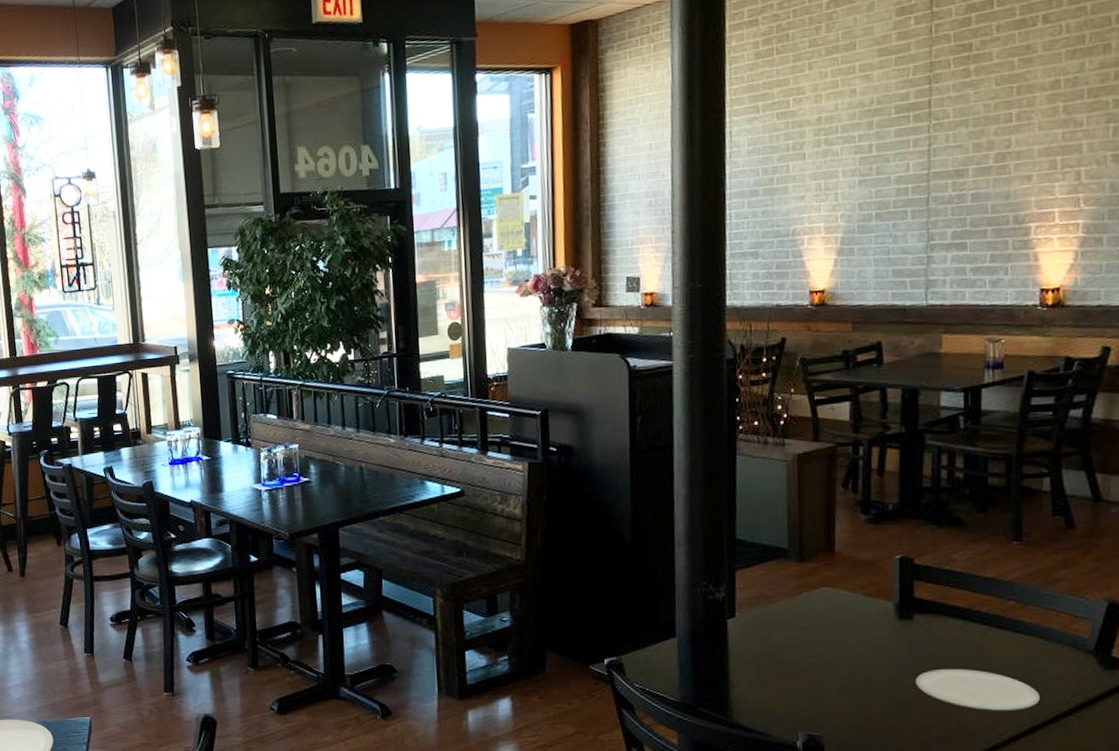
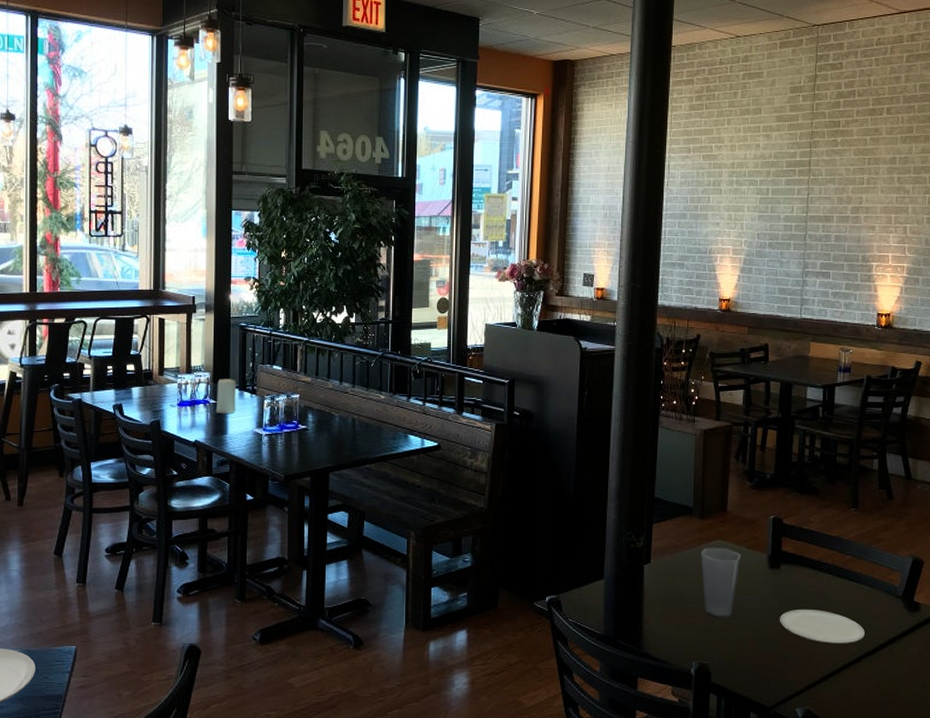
candle: none [208,432,231,471] -> present [215,379,236,415]
cup: none [801,596,859,681] -> present [700,547,742,618]

